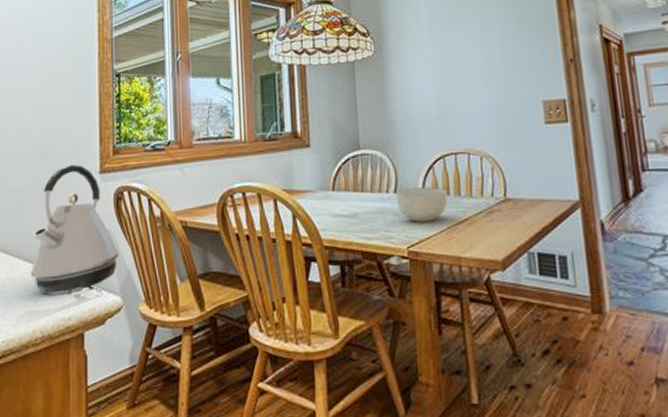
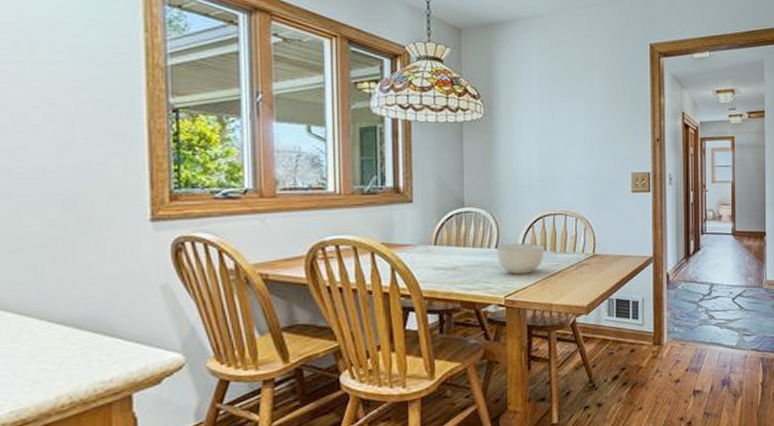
kettle: present [31,165,118,295] -> none [51,210,179,356]

